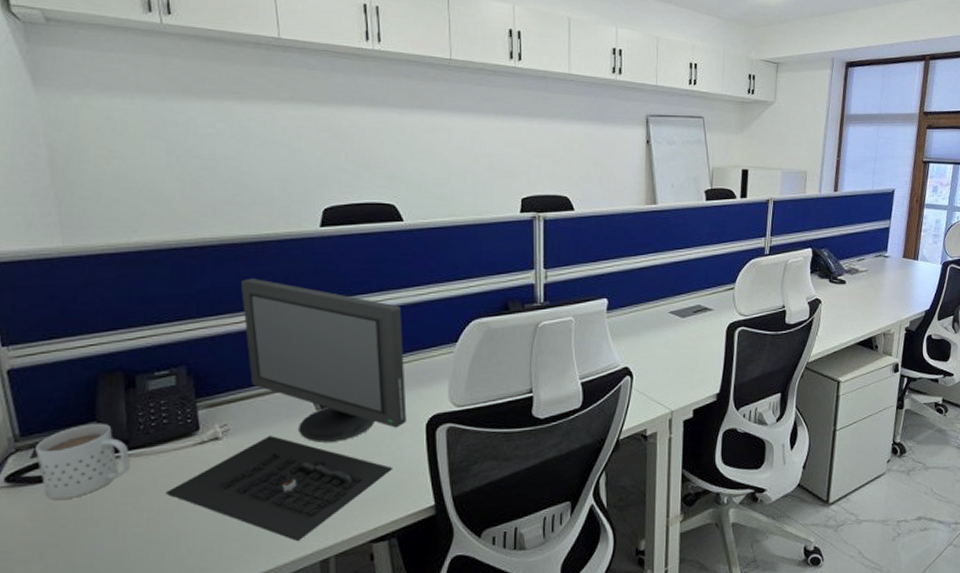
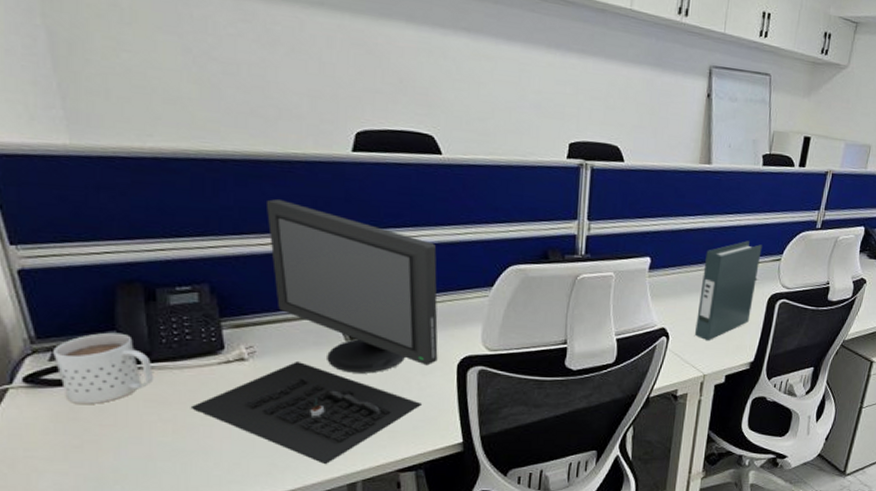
binder: none [658,273,715,375] -> present [695,241,762,340]

